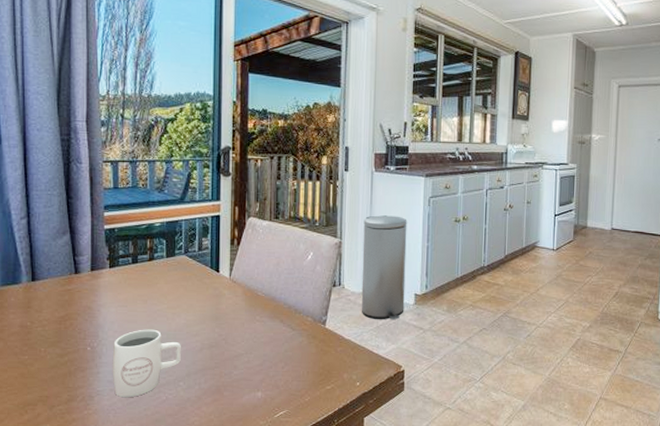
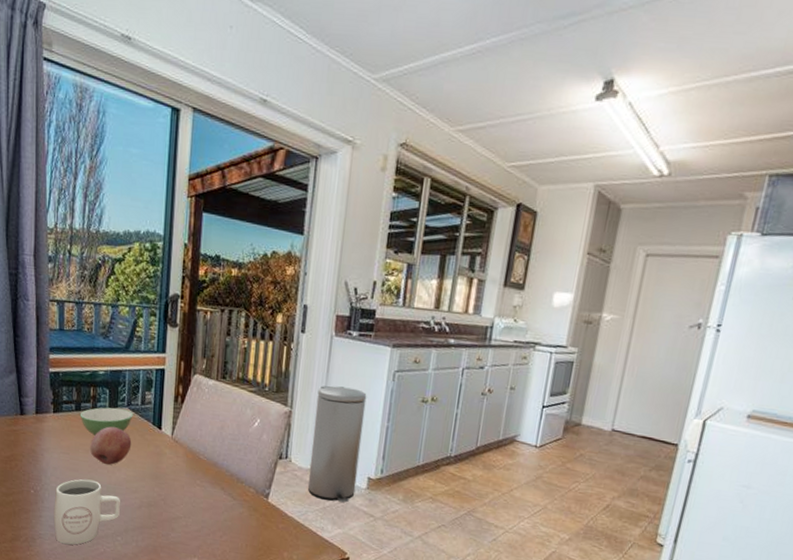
bowl: none [137,256,191,285] -> present [79,407,133,436]
fruit: none [148,275,190,312] -> present [90,426,132,465]

